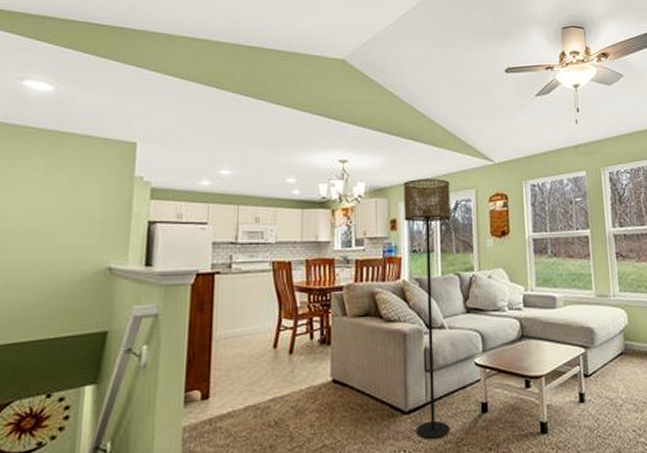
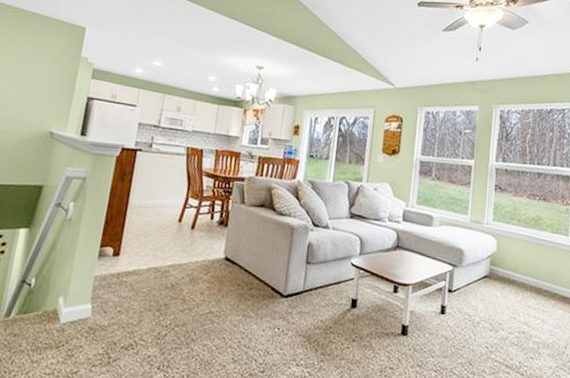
floor lamp: present [403,179,451,439] -> none [291,92,352,323]

